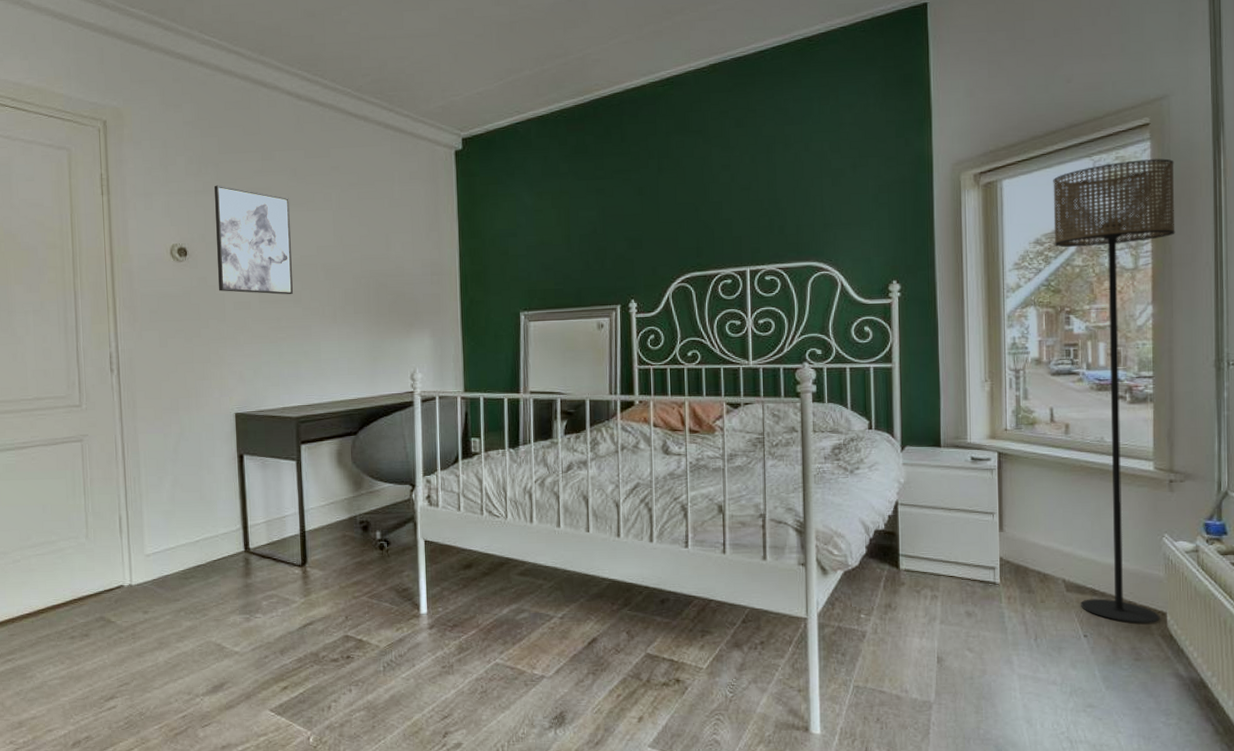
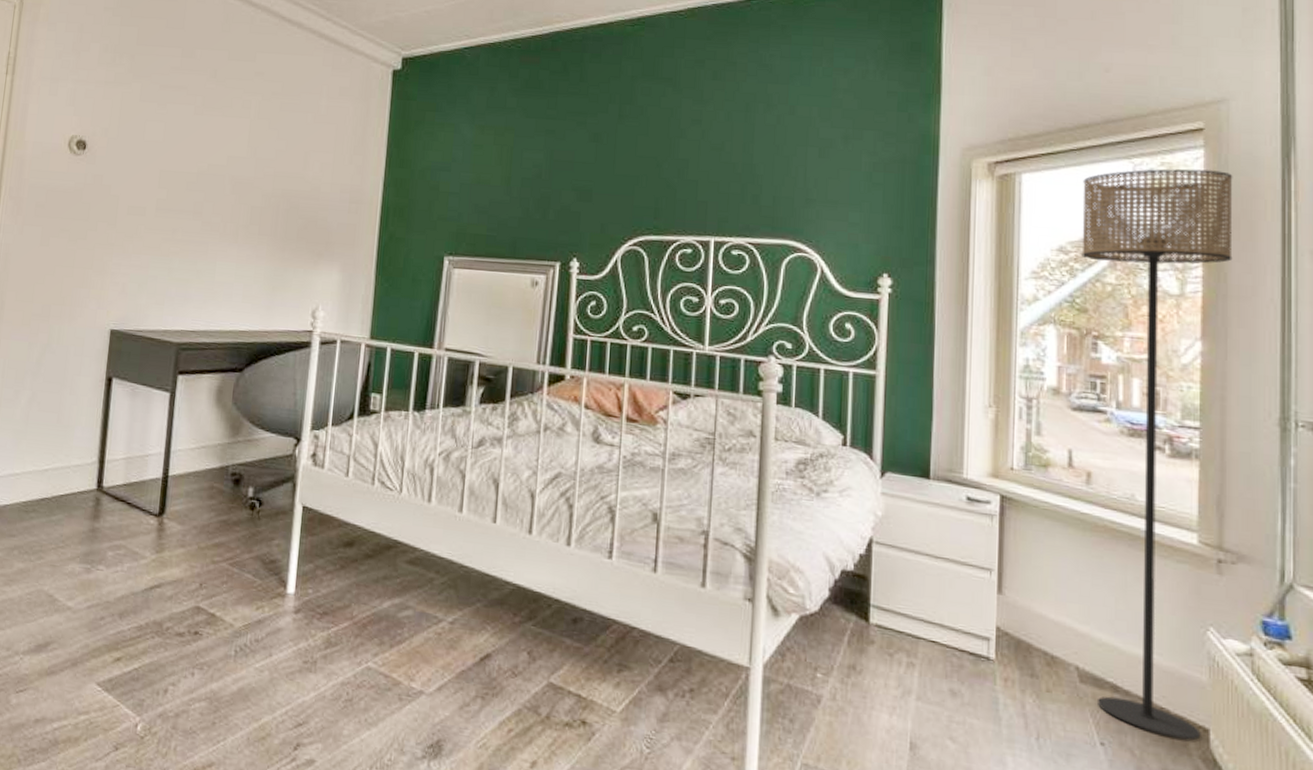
wall art: present [214,185,293,295] -> none [114,78,205,206]

